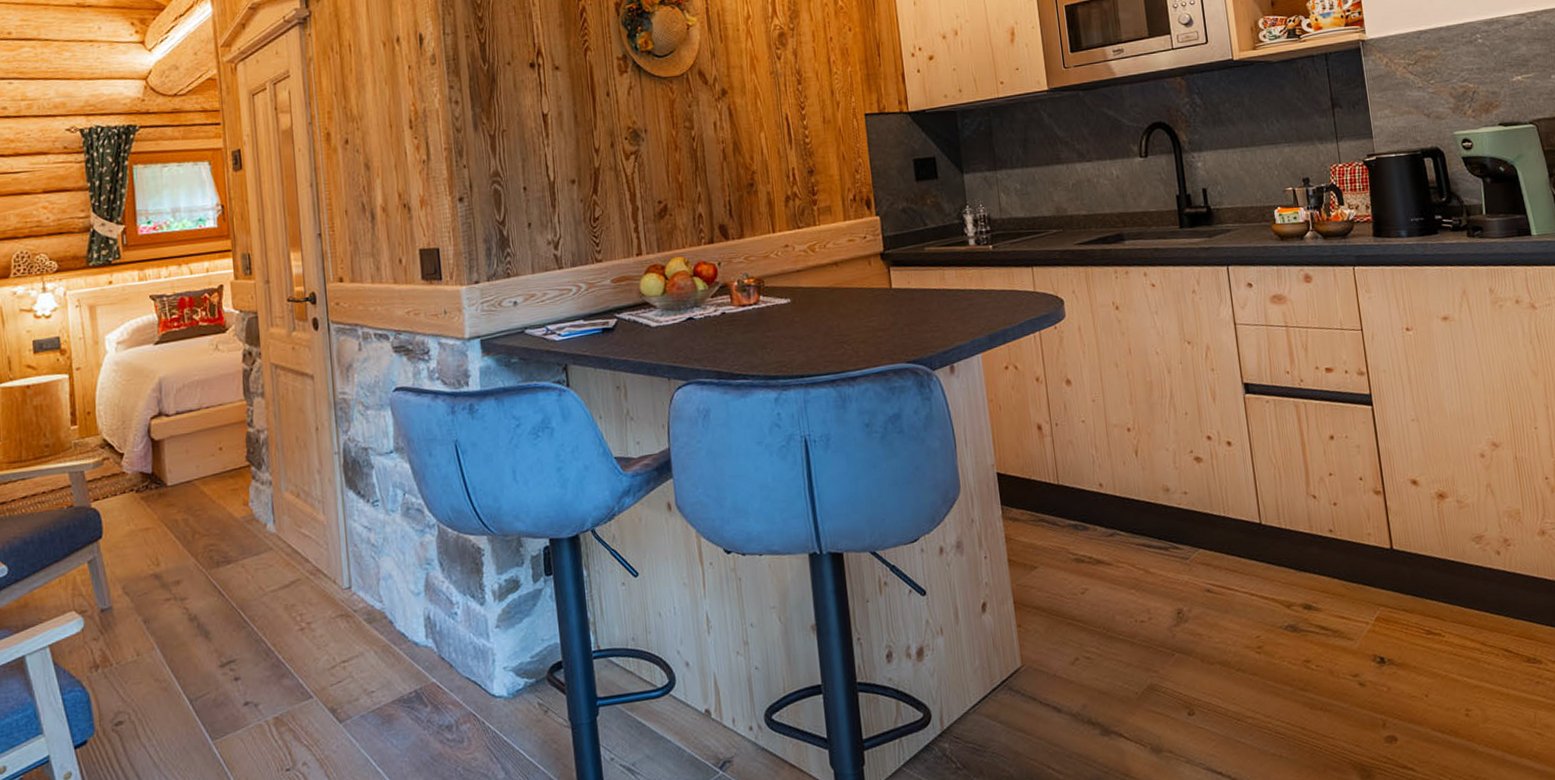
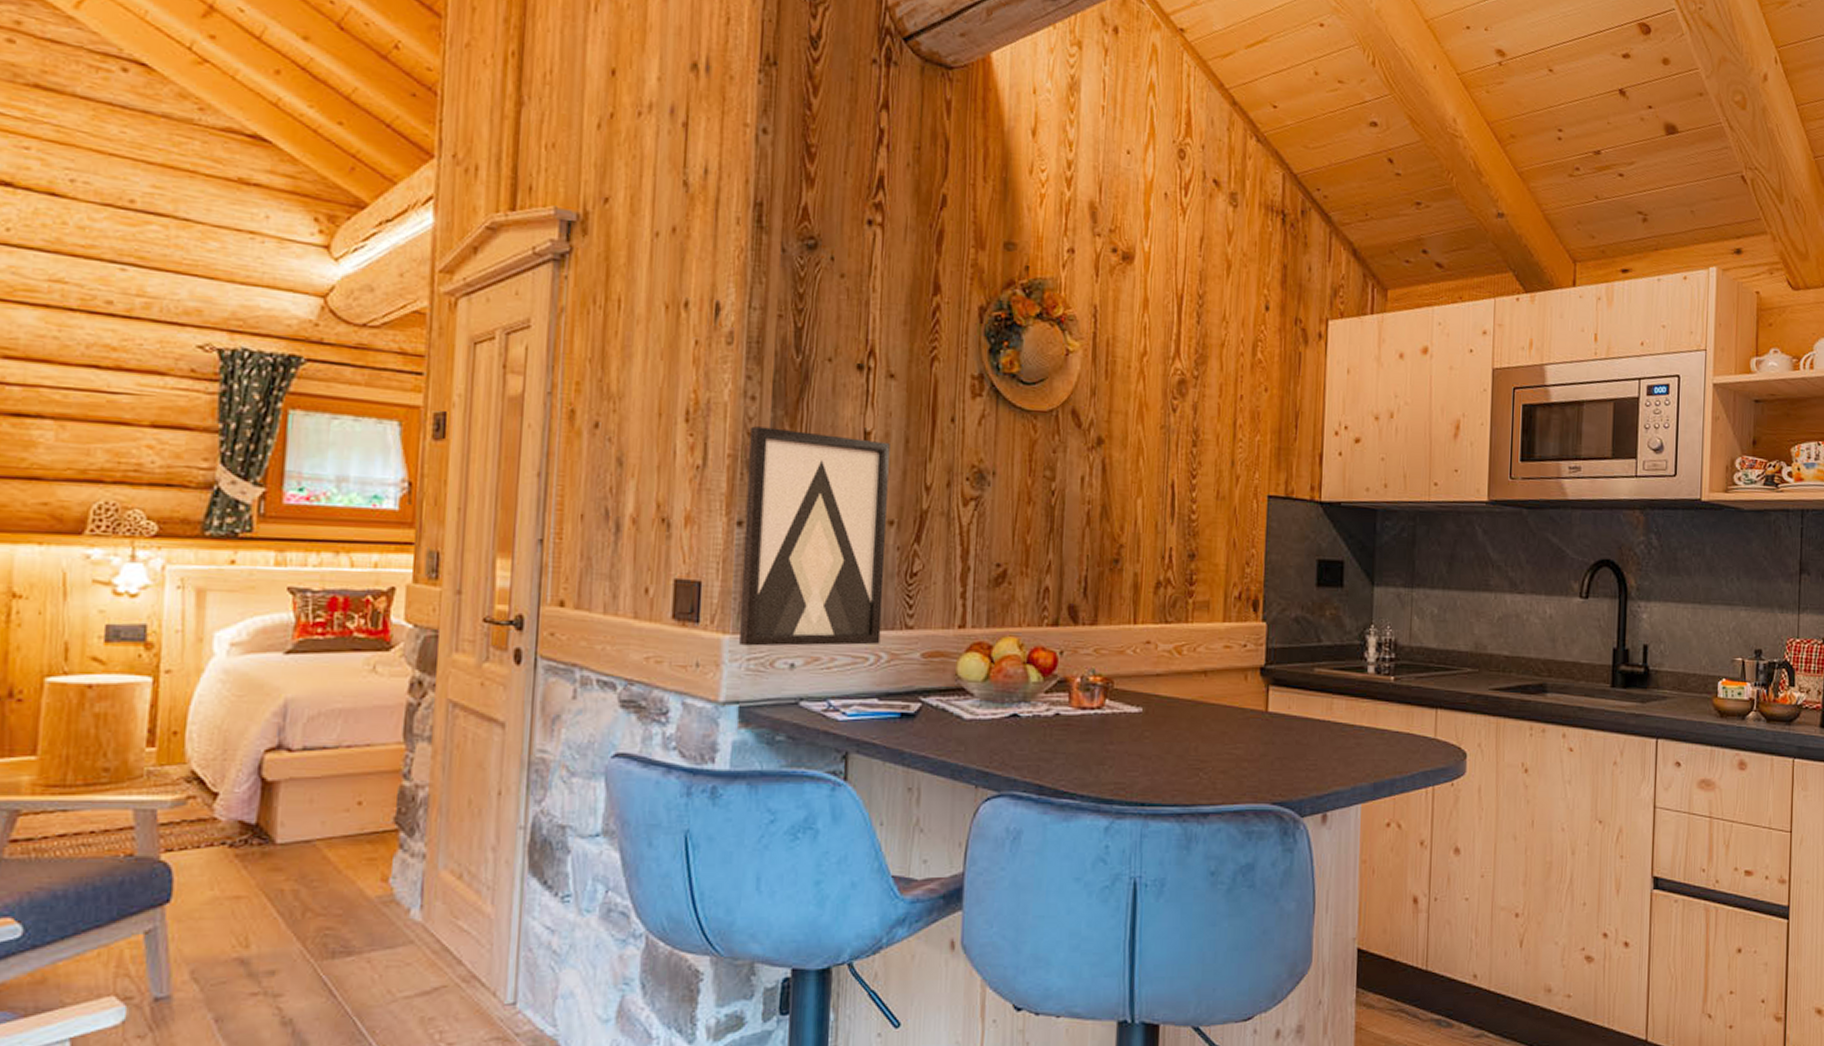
wall art: none [458,119,579,293] -> present [739,426,890,647]

